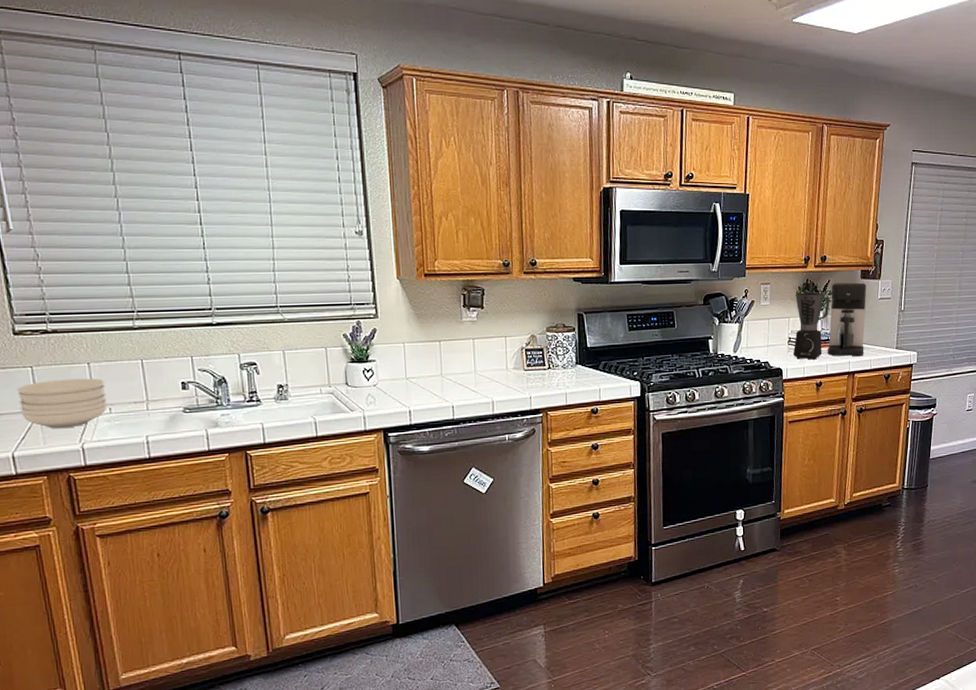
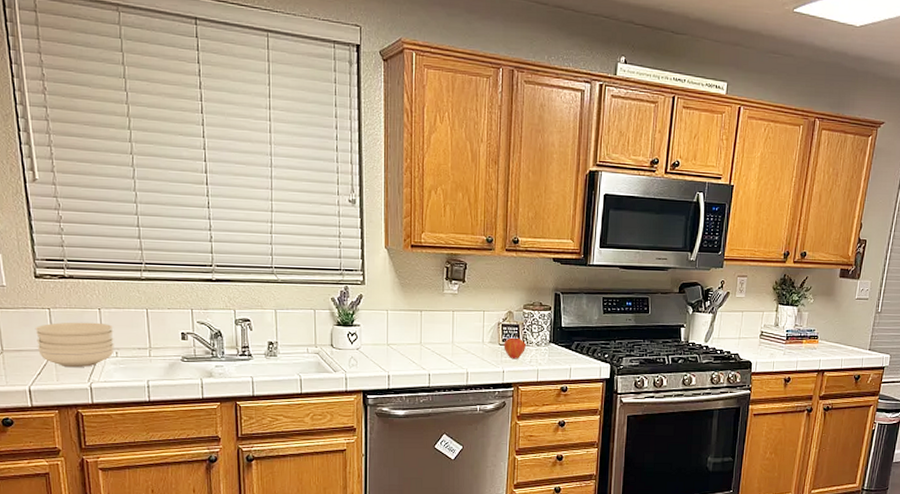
fruit: none [528,359,552,384] -> present [503,335,526,360]
blender: present [793,292,830,360] -> none [763,287,806,355]
coffee maker: present [827,282,867,357] -> none [798,280,845,355]

